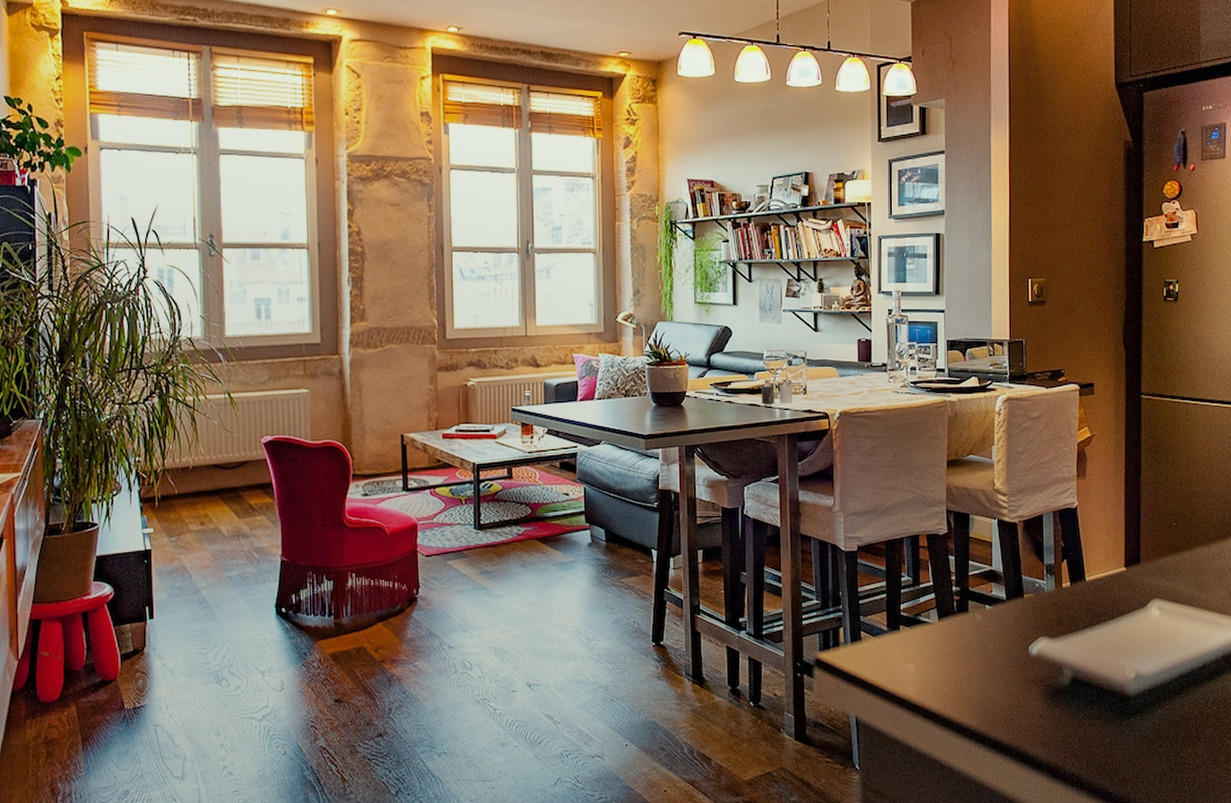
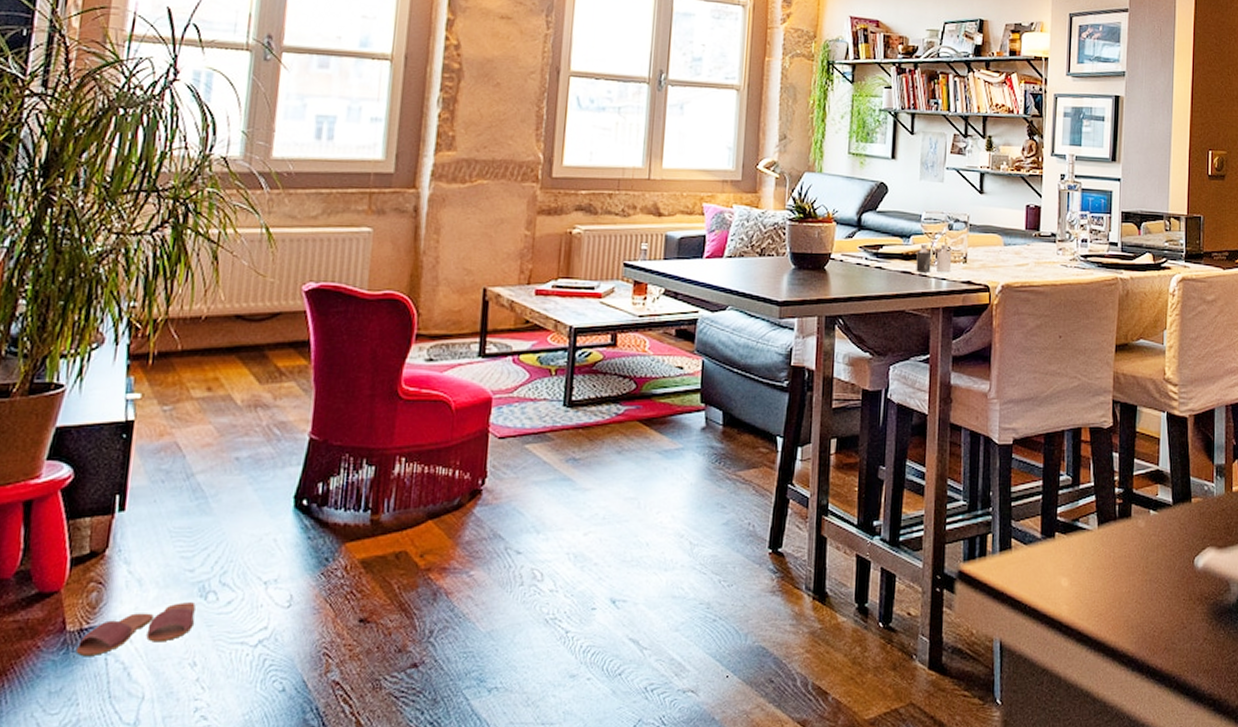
slippers: none [133,687,214,727] -> present [75,602,196,656]

